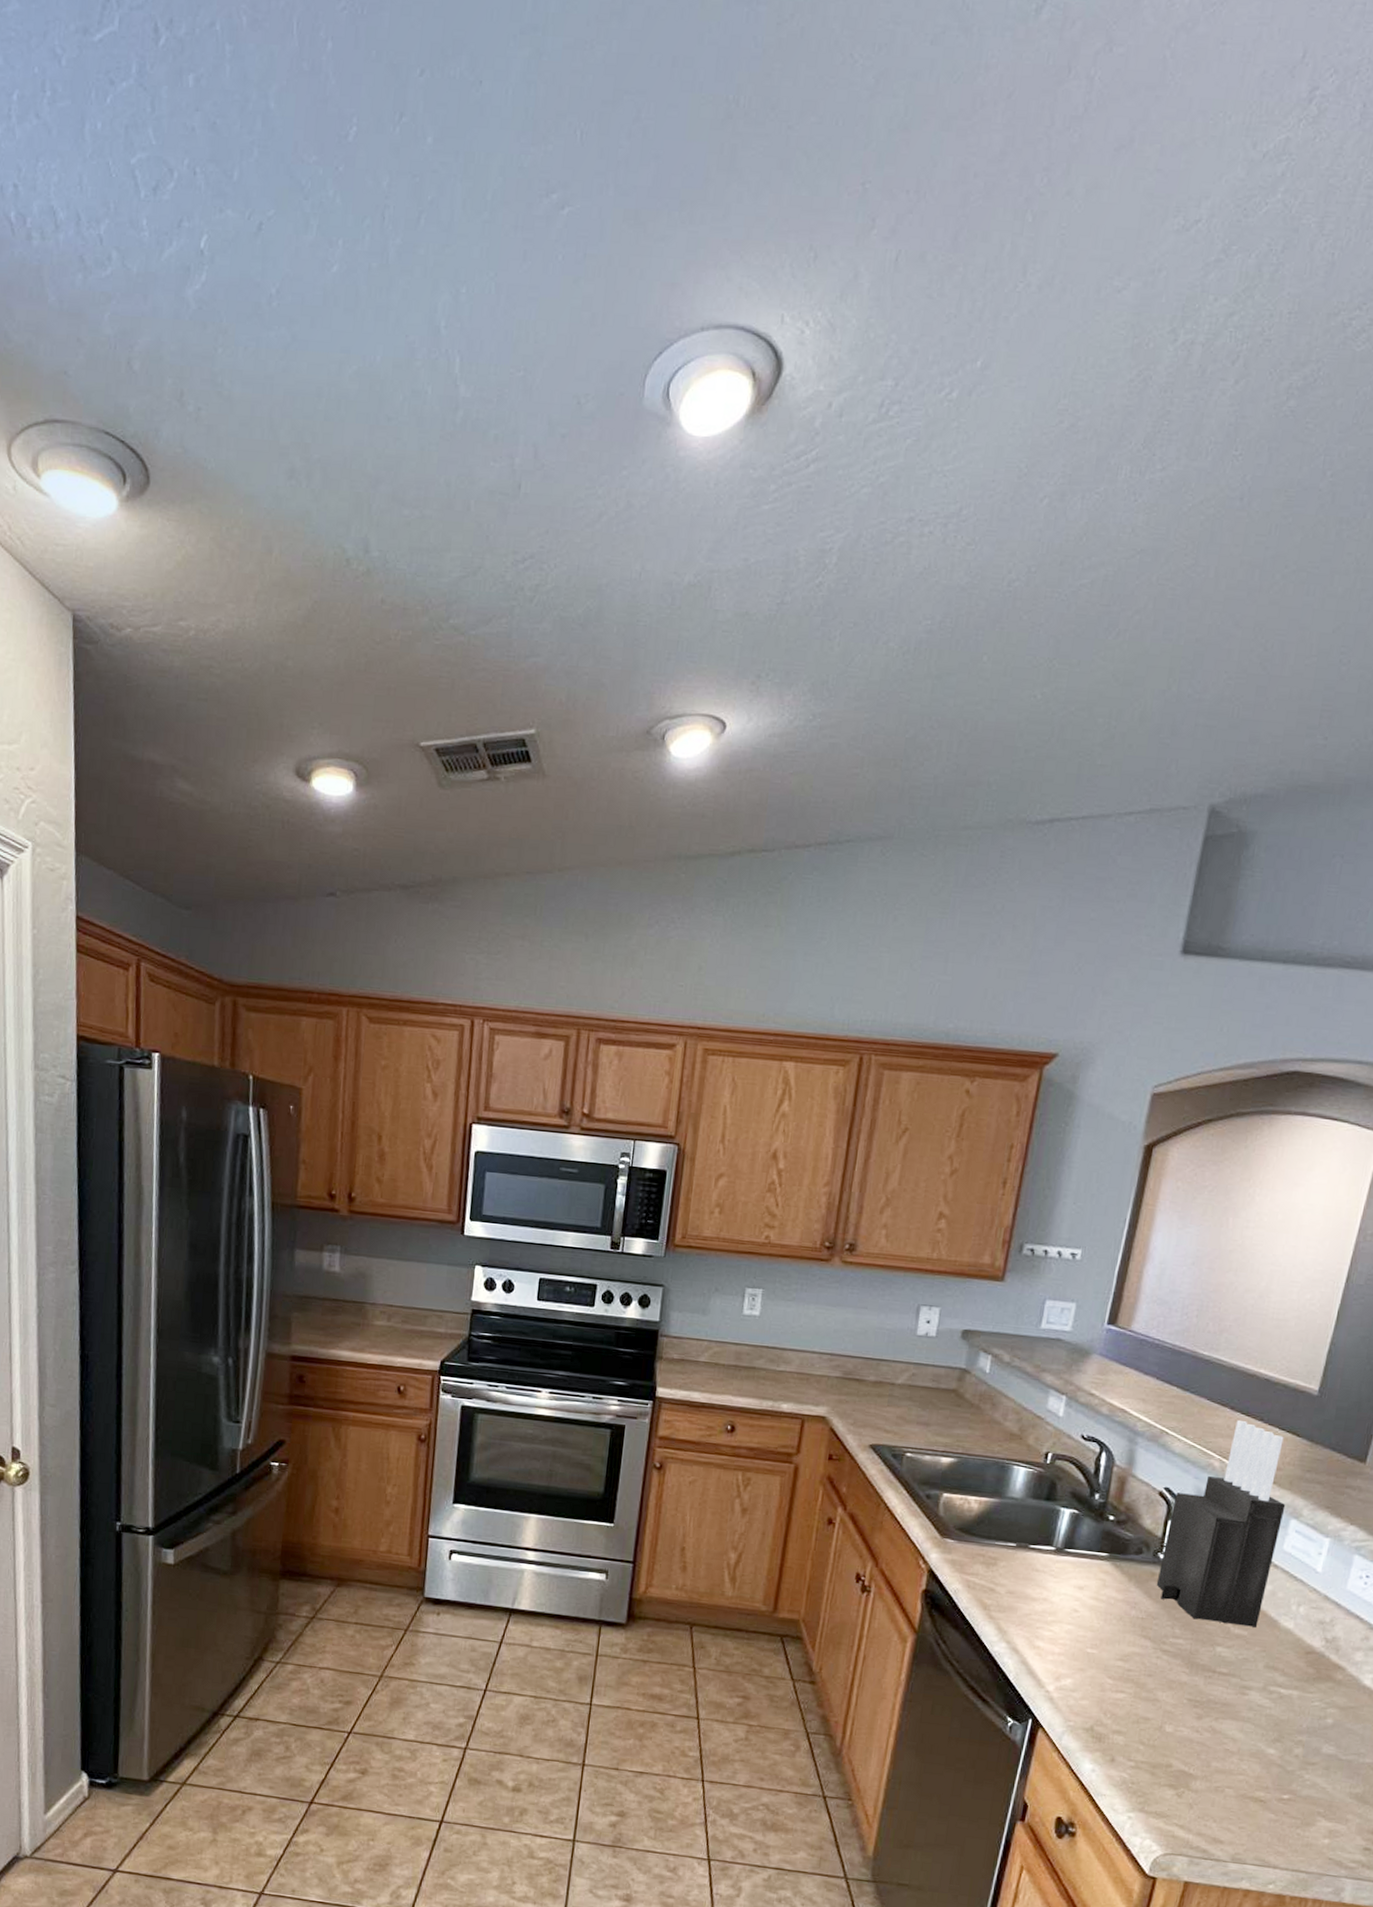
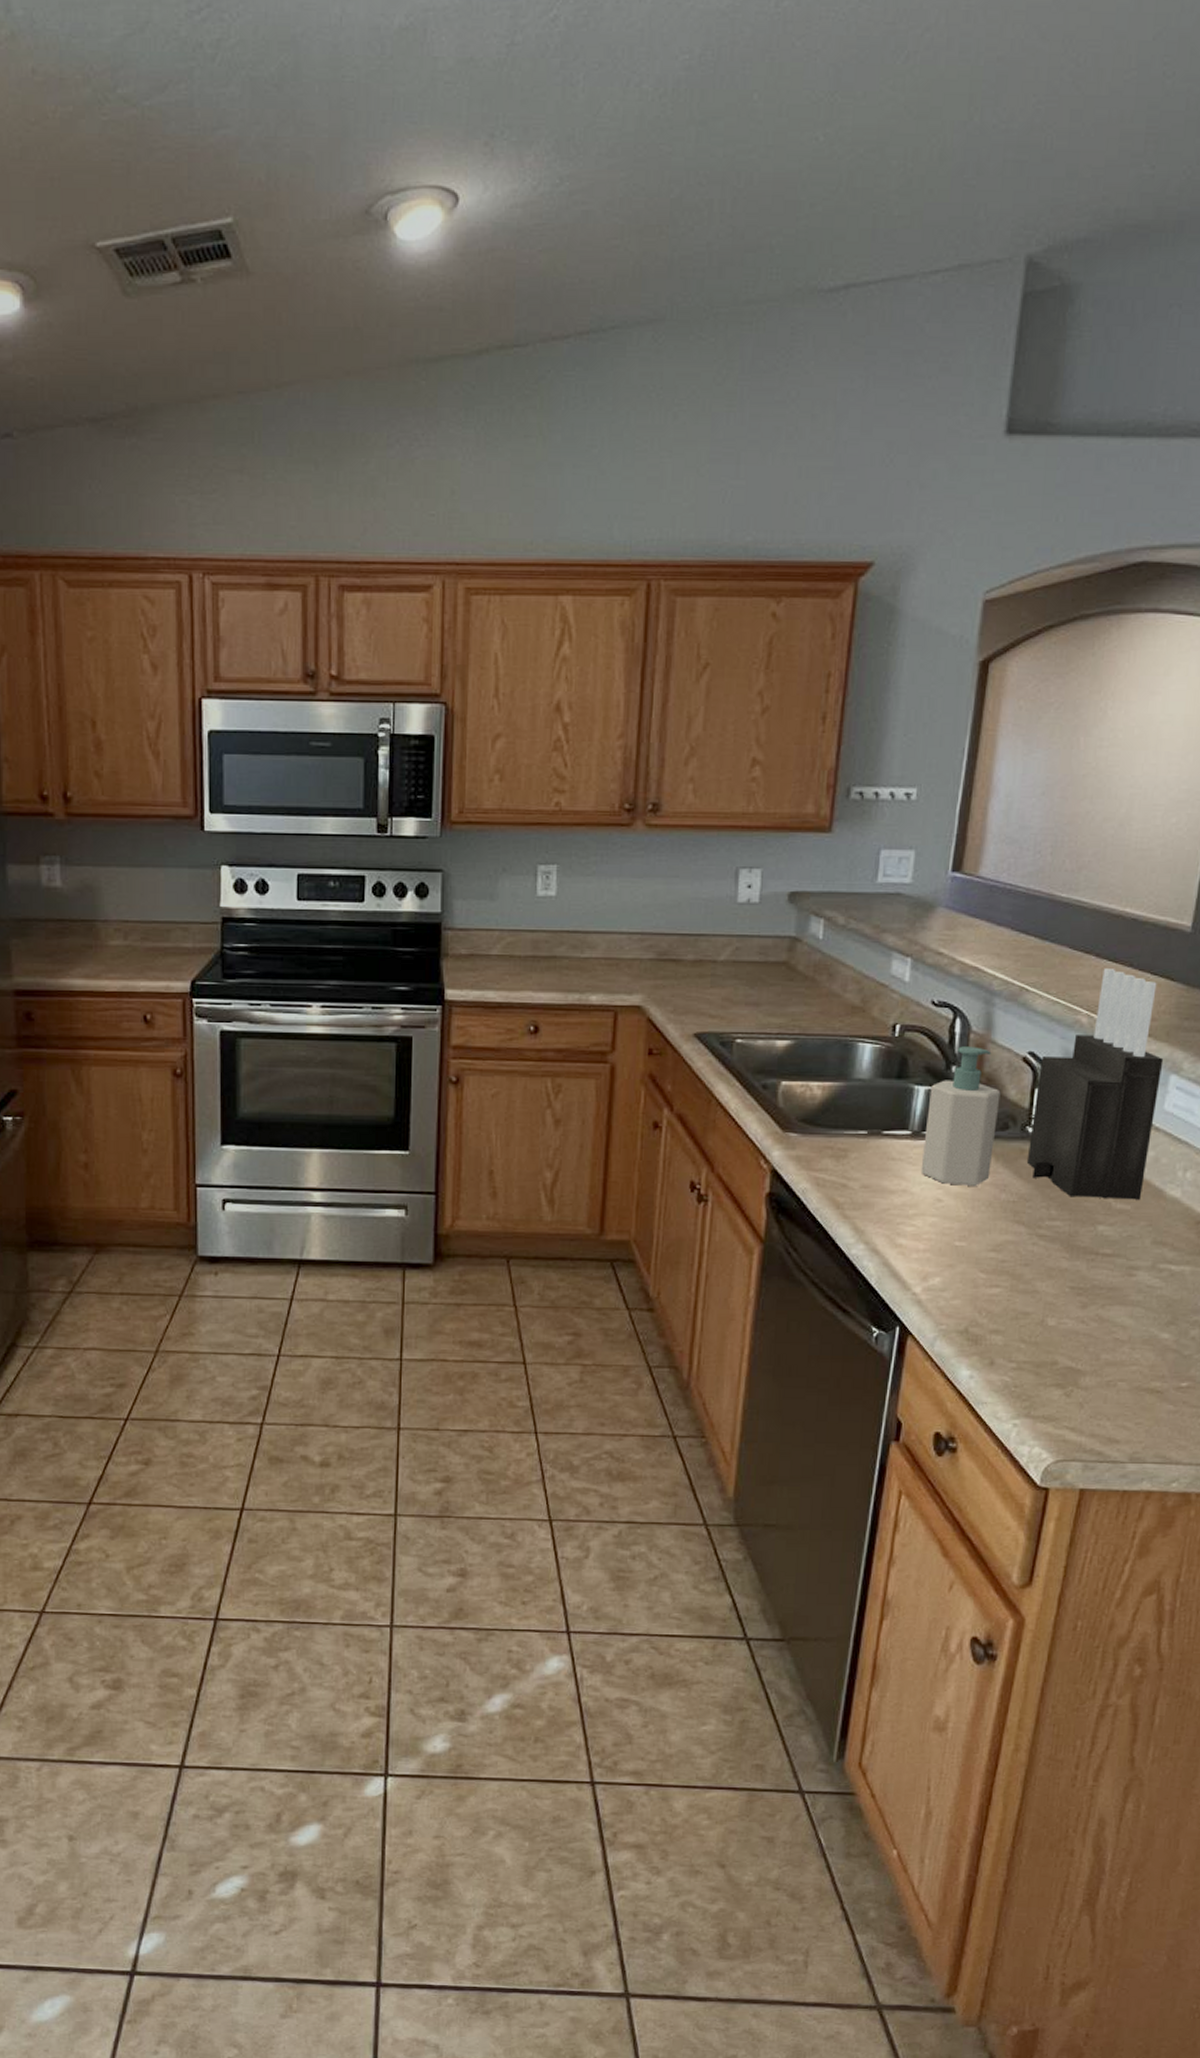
soap bottle: none [1061,1477,1137,1601] -> present [920,1046,1001,1186]

